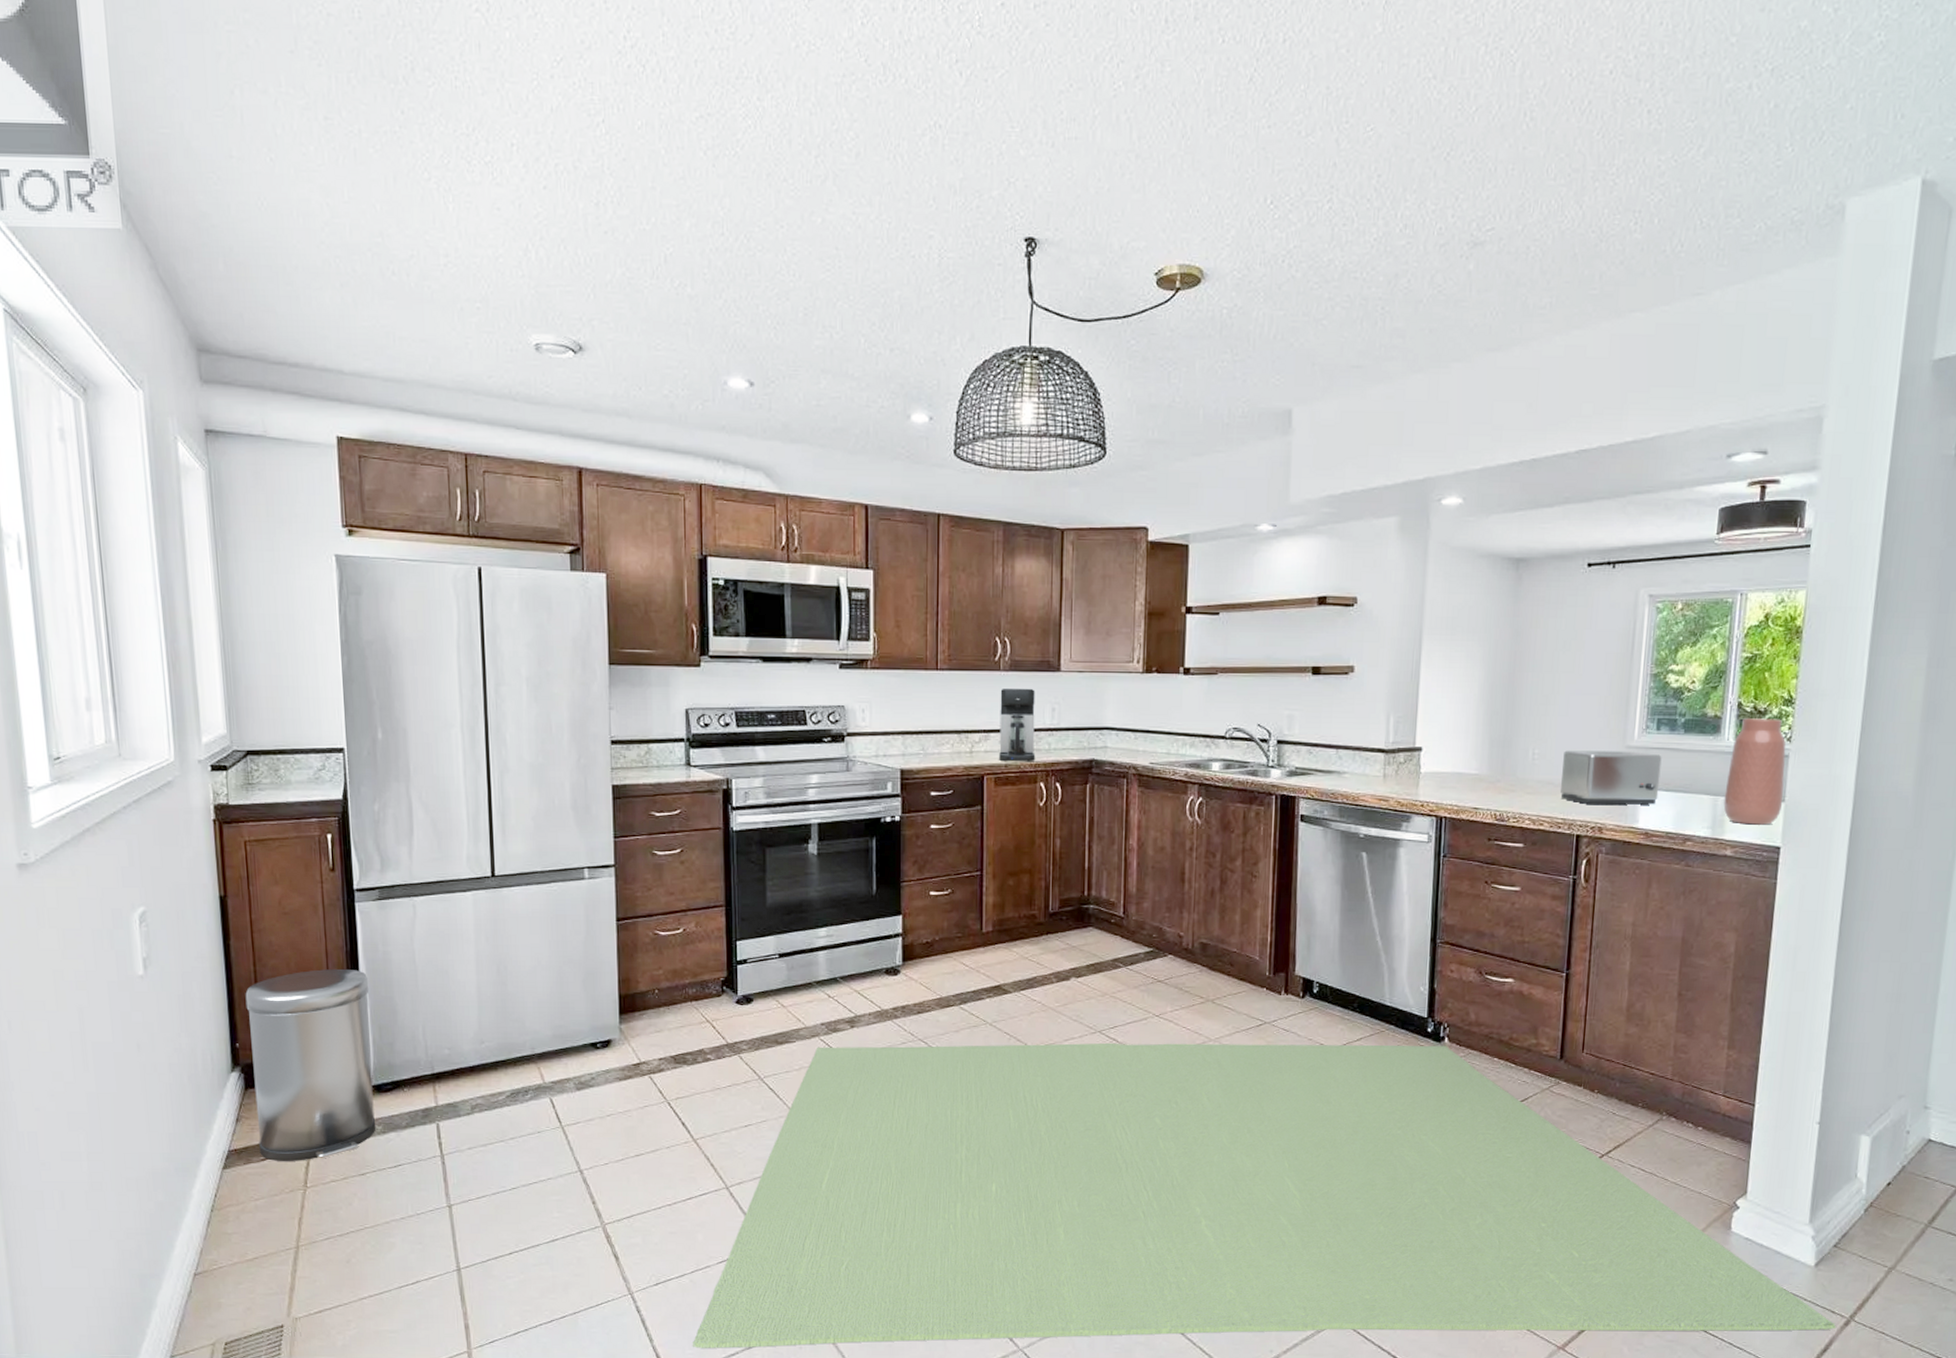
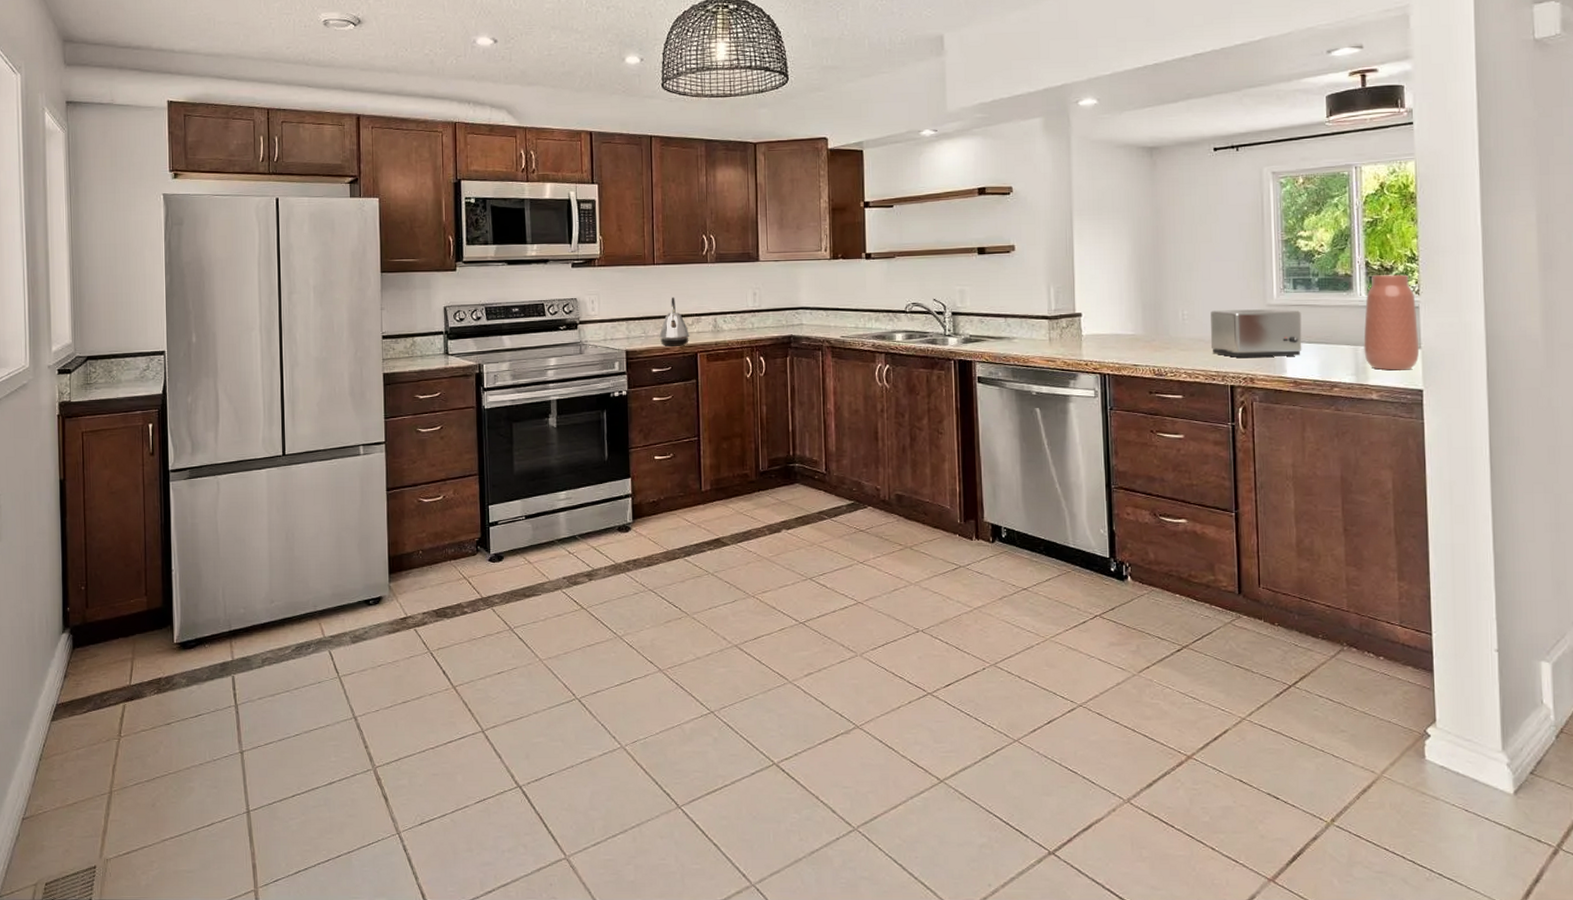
pedal bin: present [245,968,376,1161] -> none [77,539,181,713]
rug: present [692,1042,1837,1348] -> none [453,583,1546,886]
kettle: none [940,709,976,767] -> present [659,297,690,346]
coffee maker: present [999,688,1036,762] -> none [708,276,741,341]

